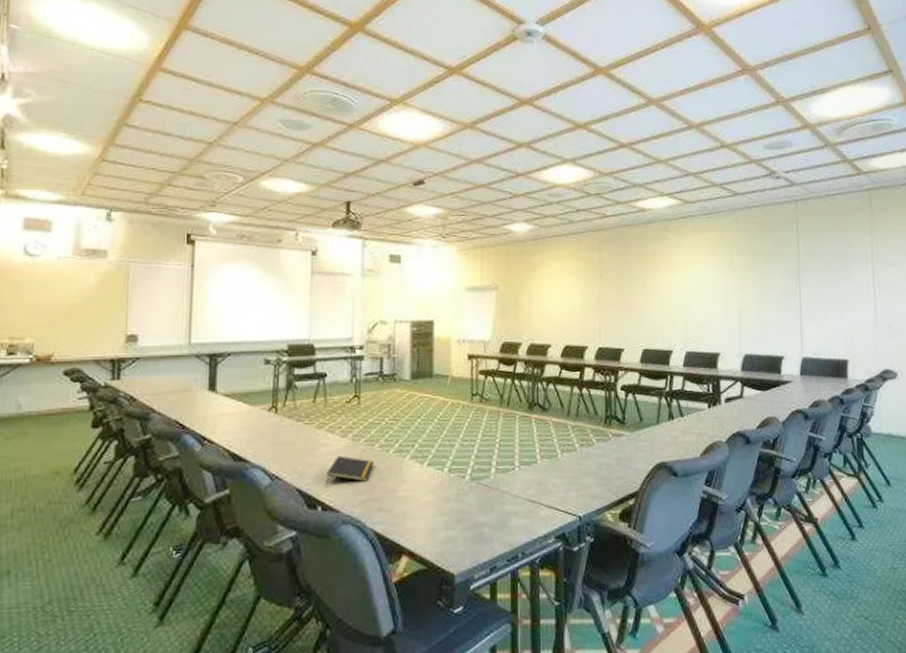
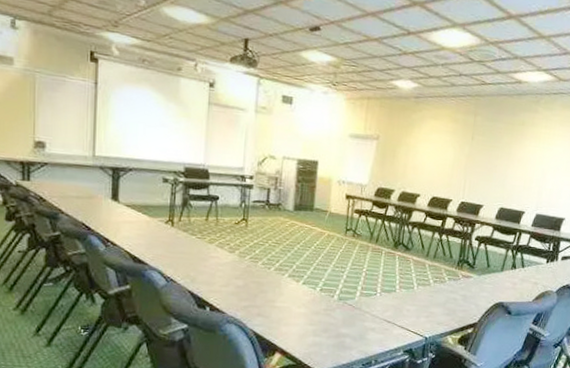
notepad: present [326,455,375,484] -> none [215,267,257,291]

